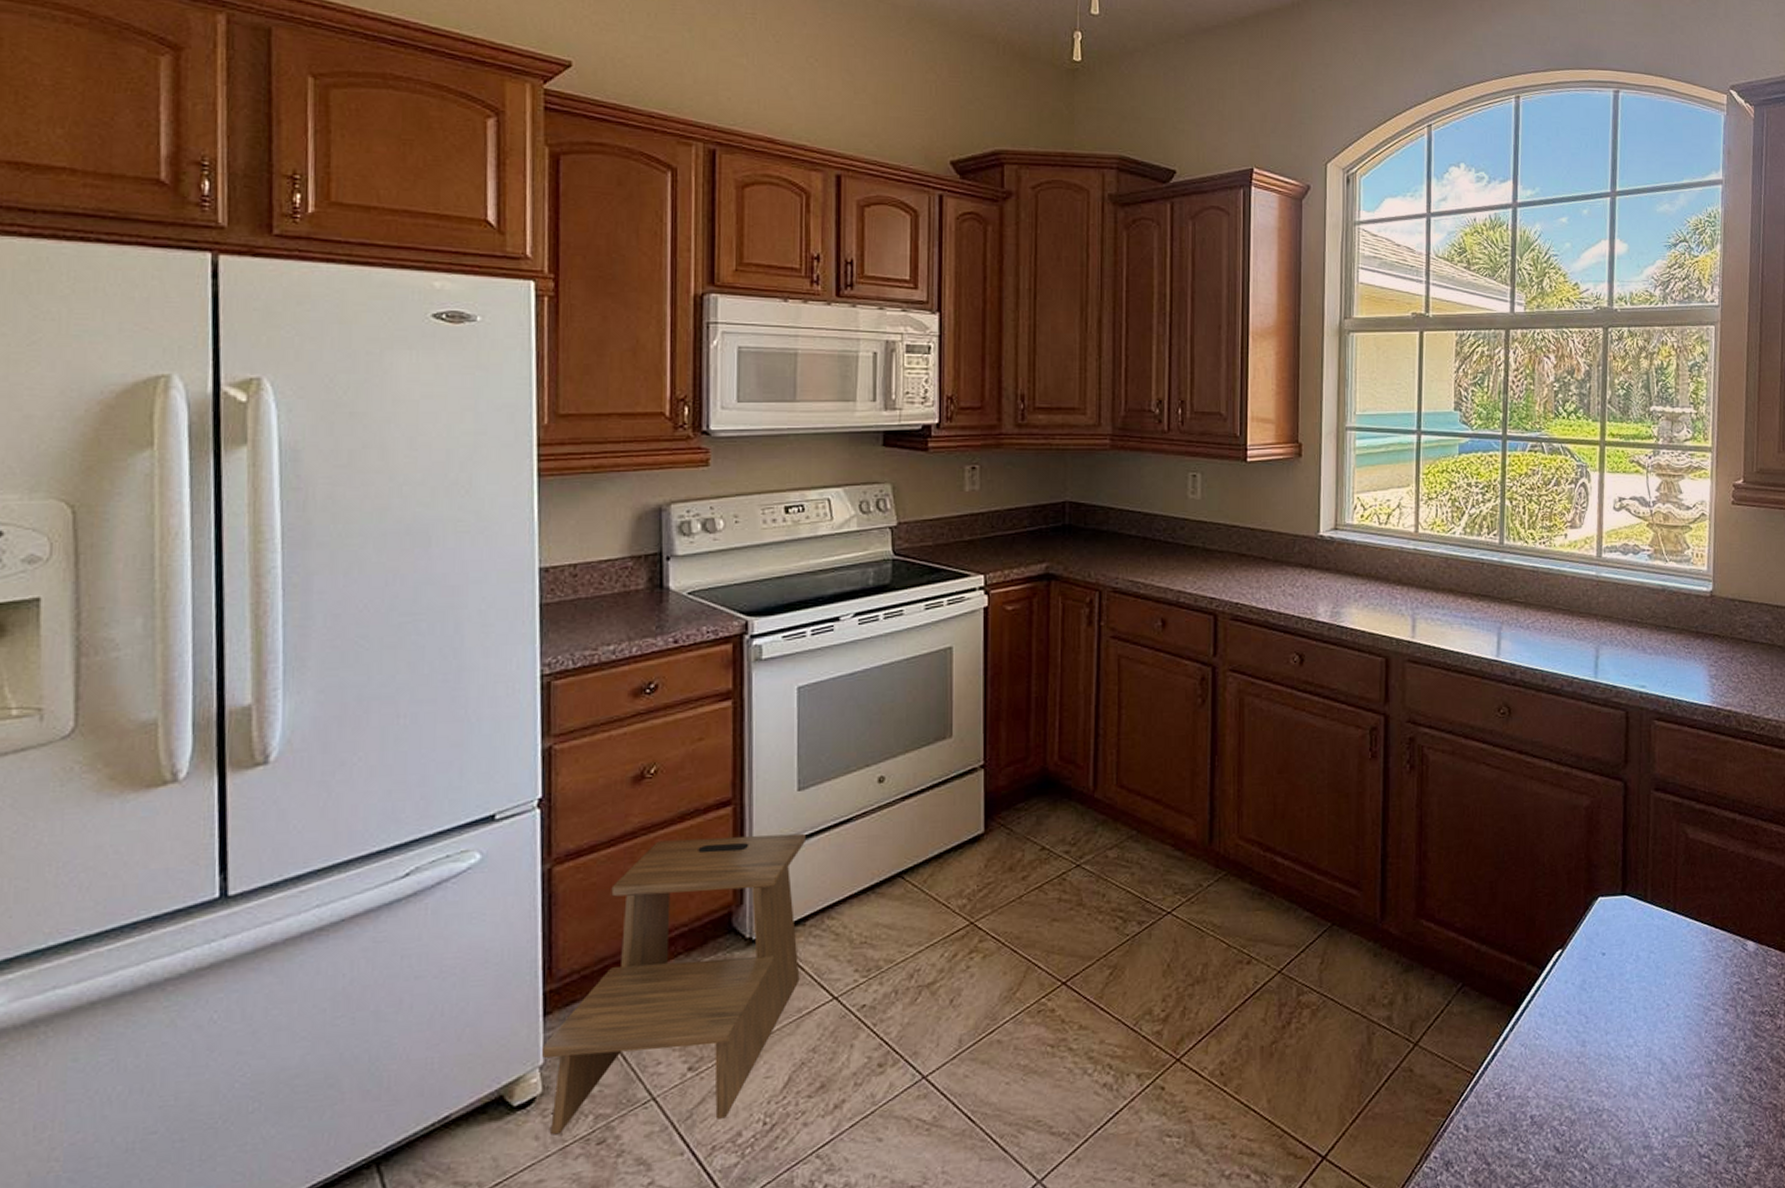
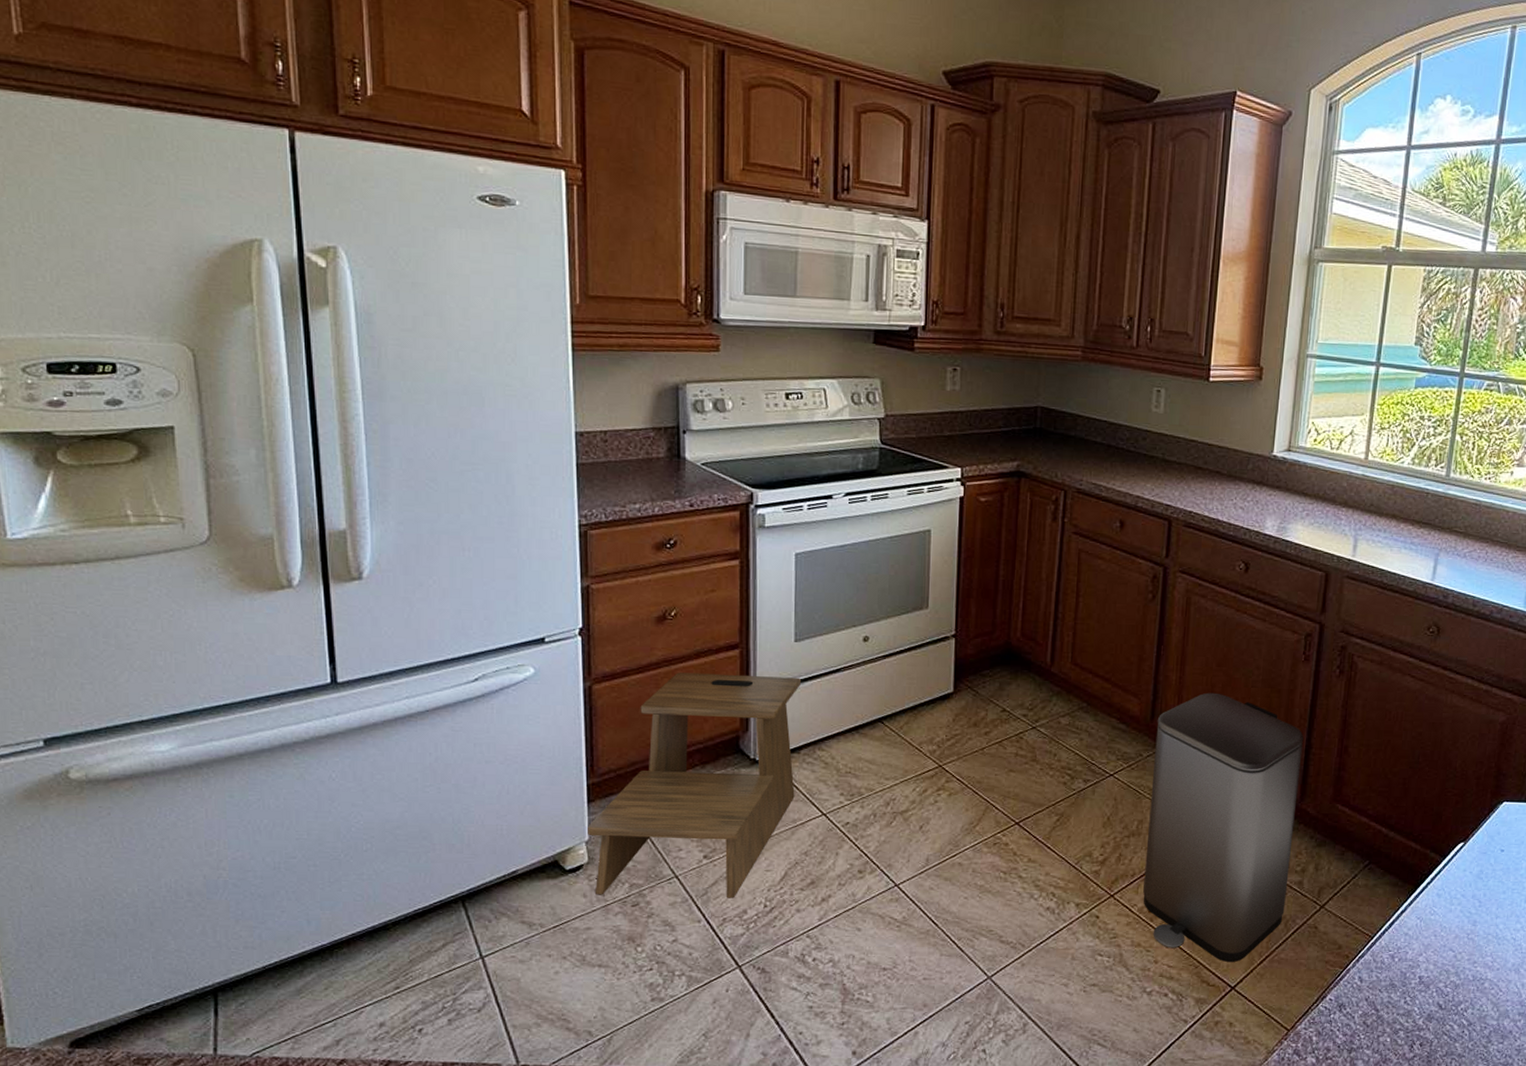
pedal bin: none [1214,804,1379,1126] -> present [1143,692,1305,962]

